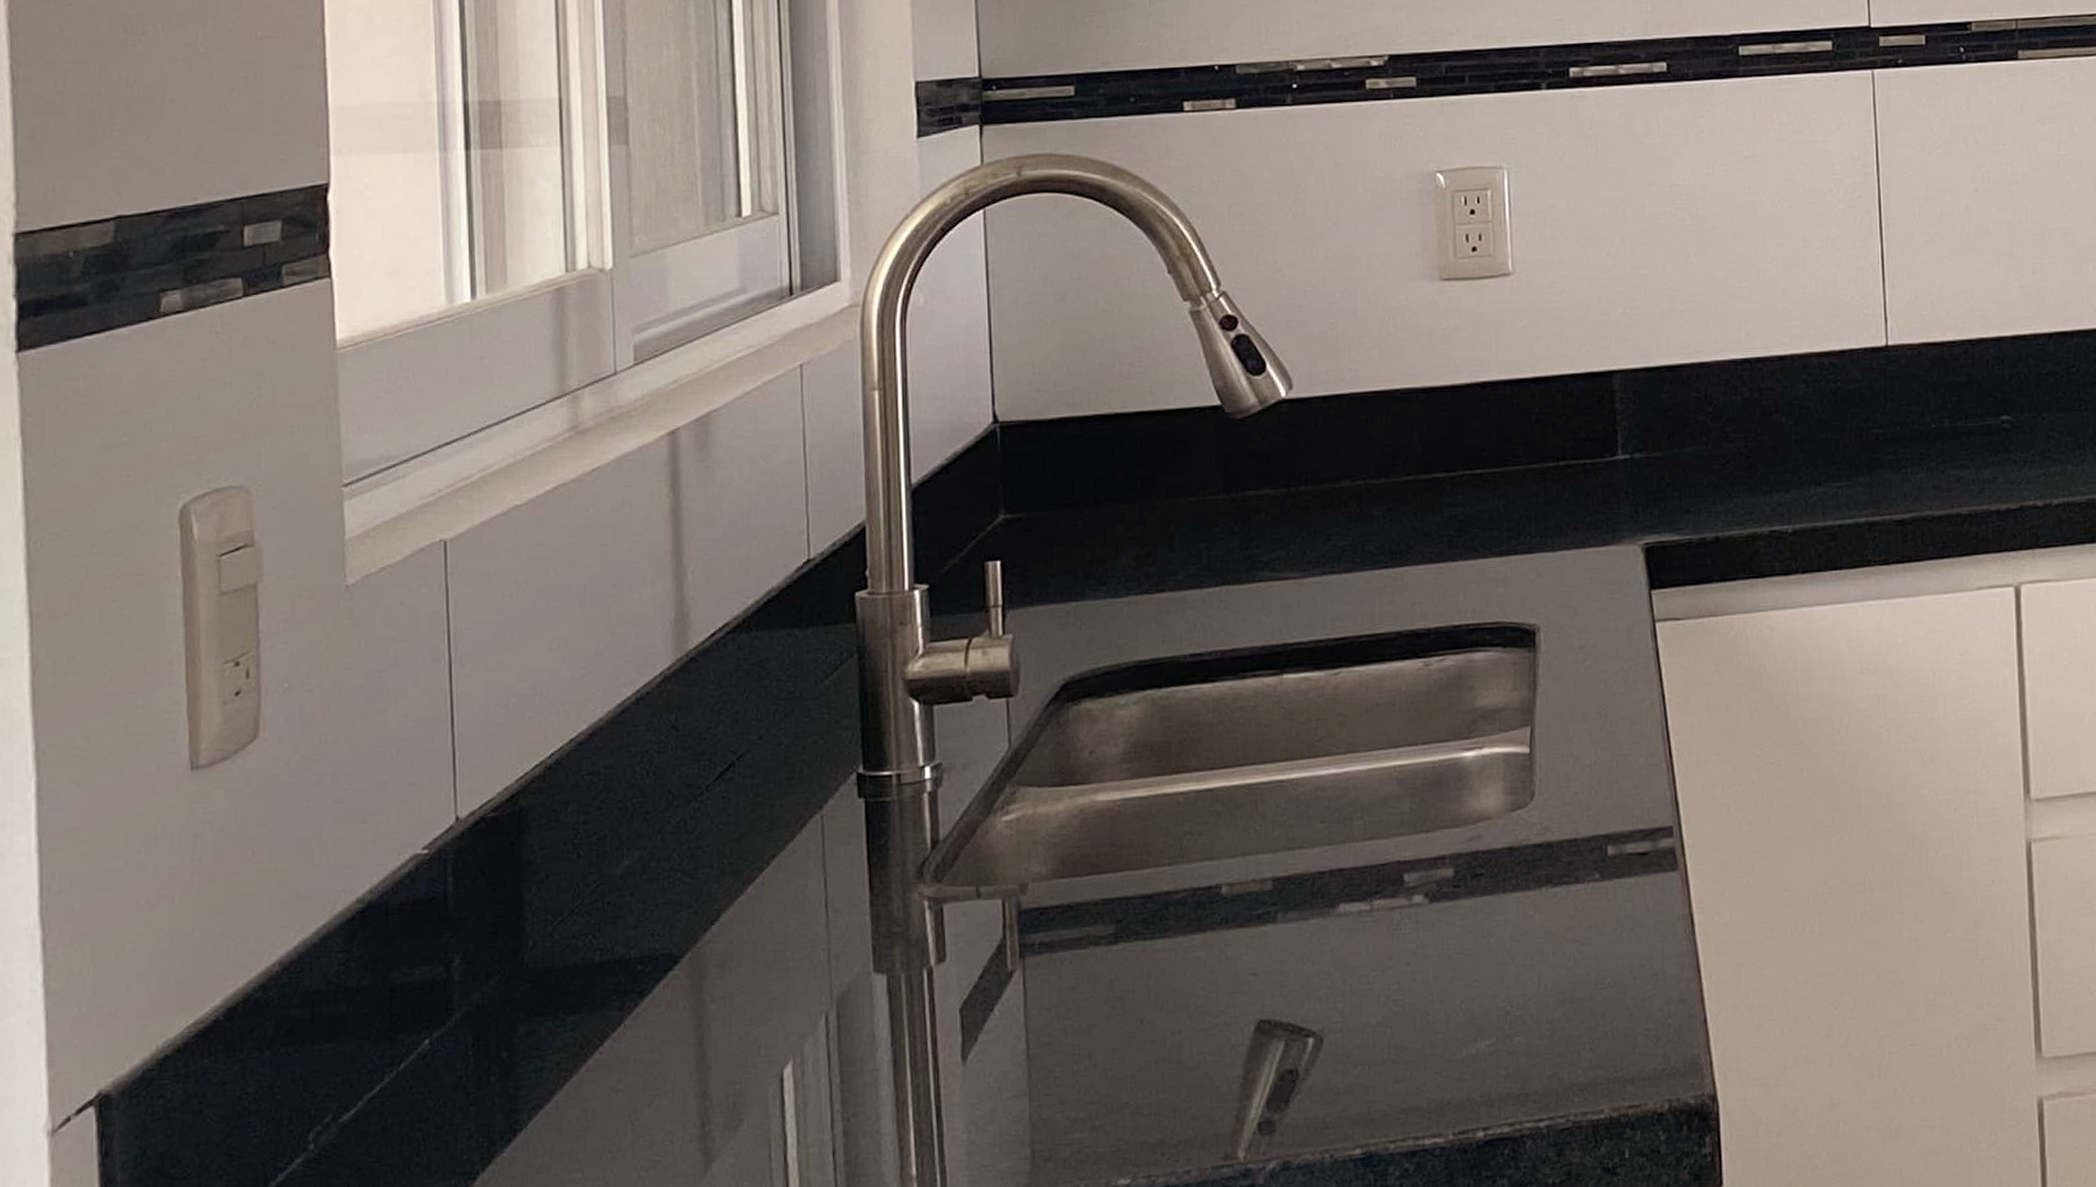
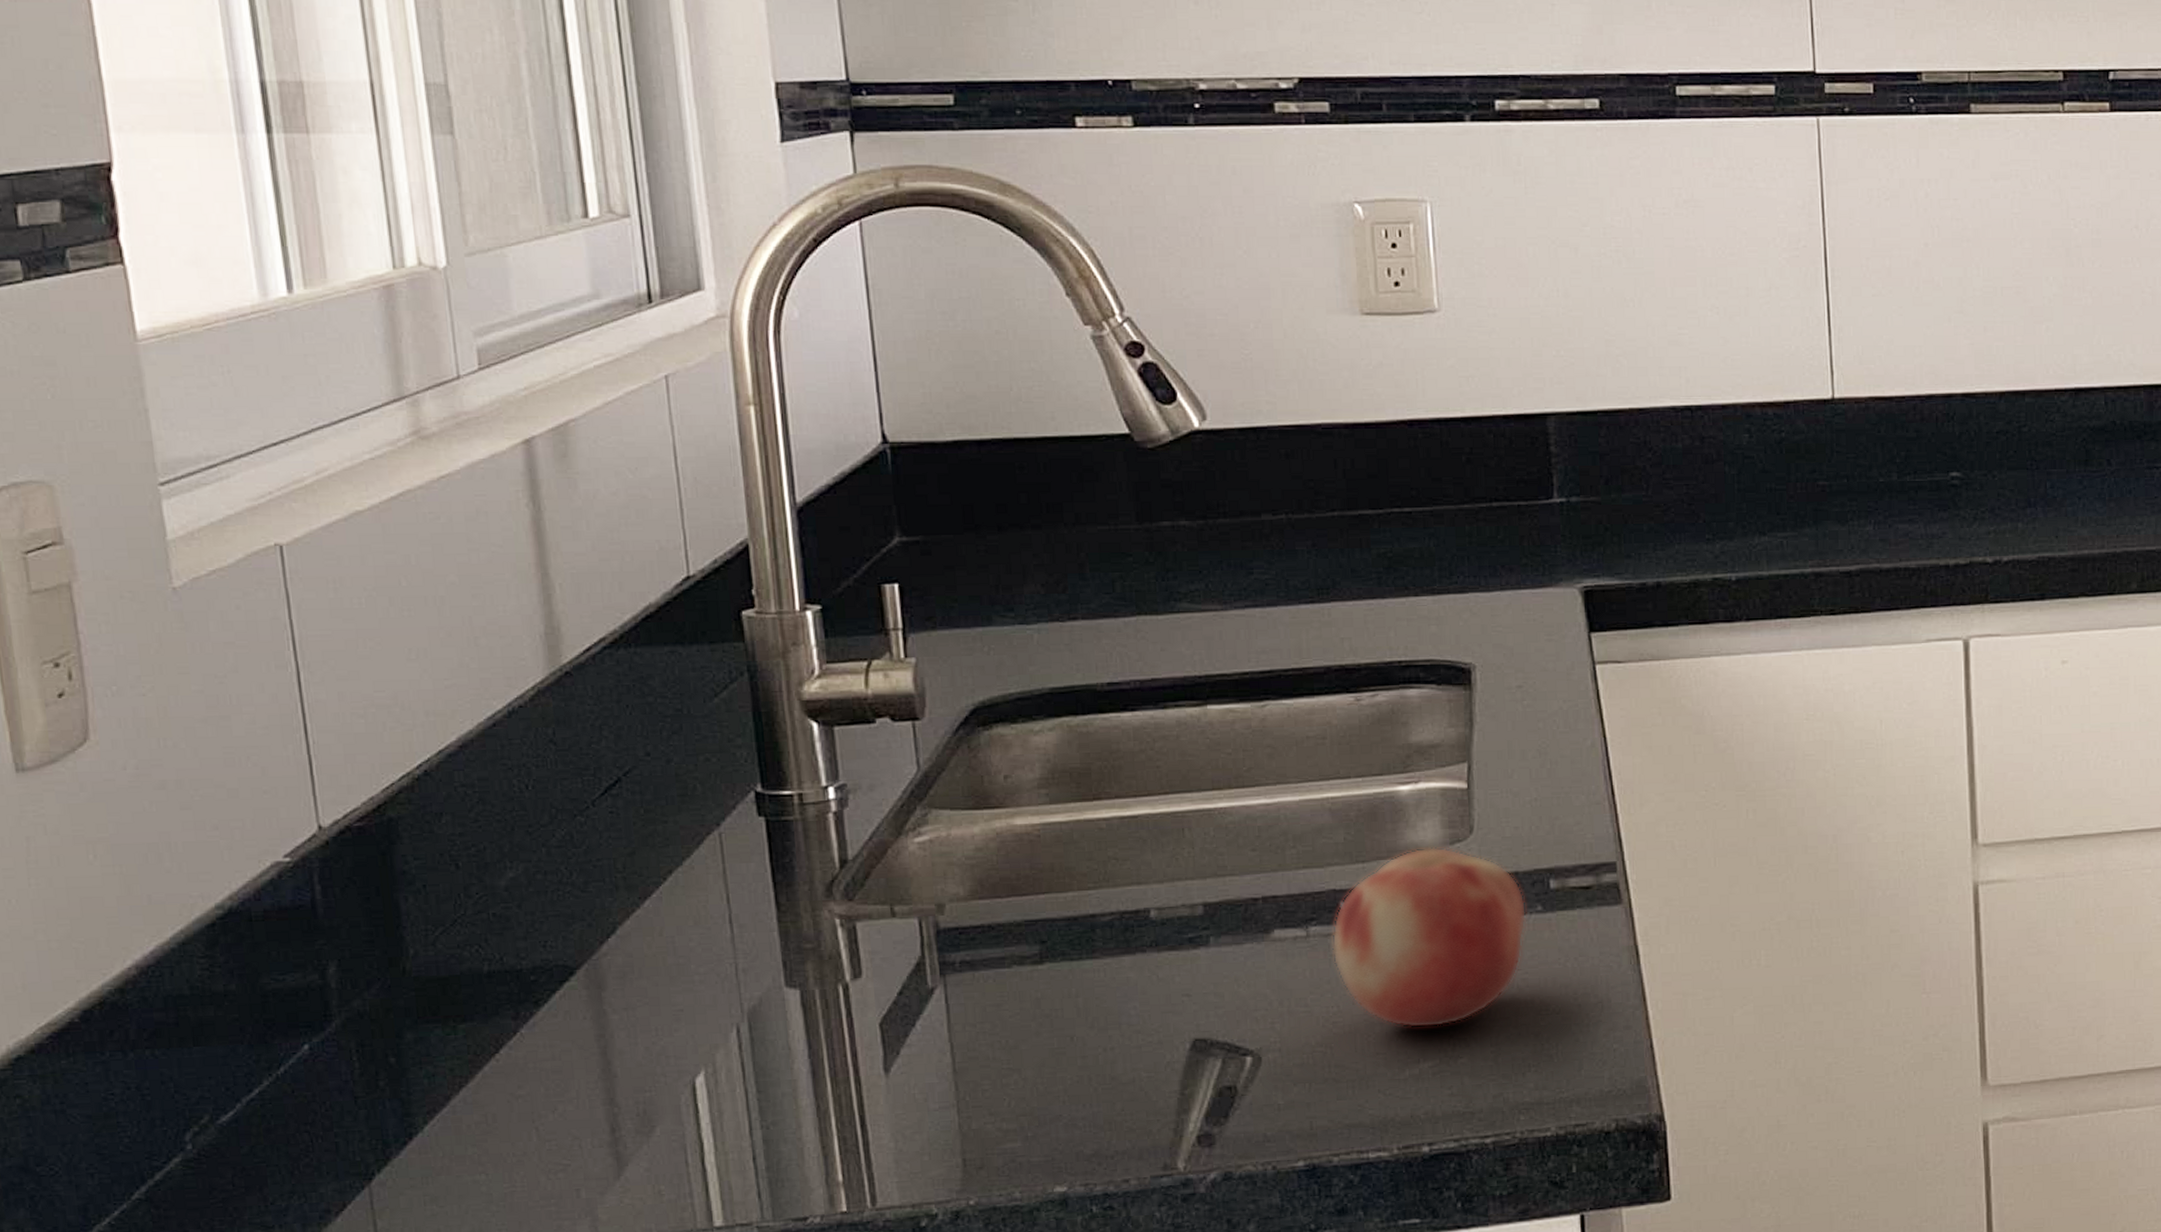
fruit: none [1395,814,1585,1006] -> present [1331,847,1527,1029]

